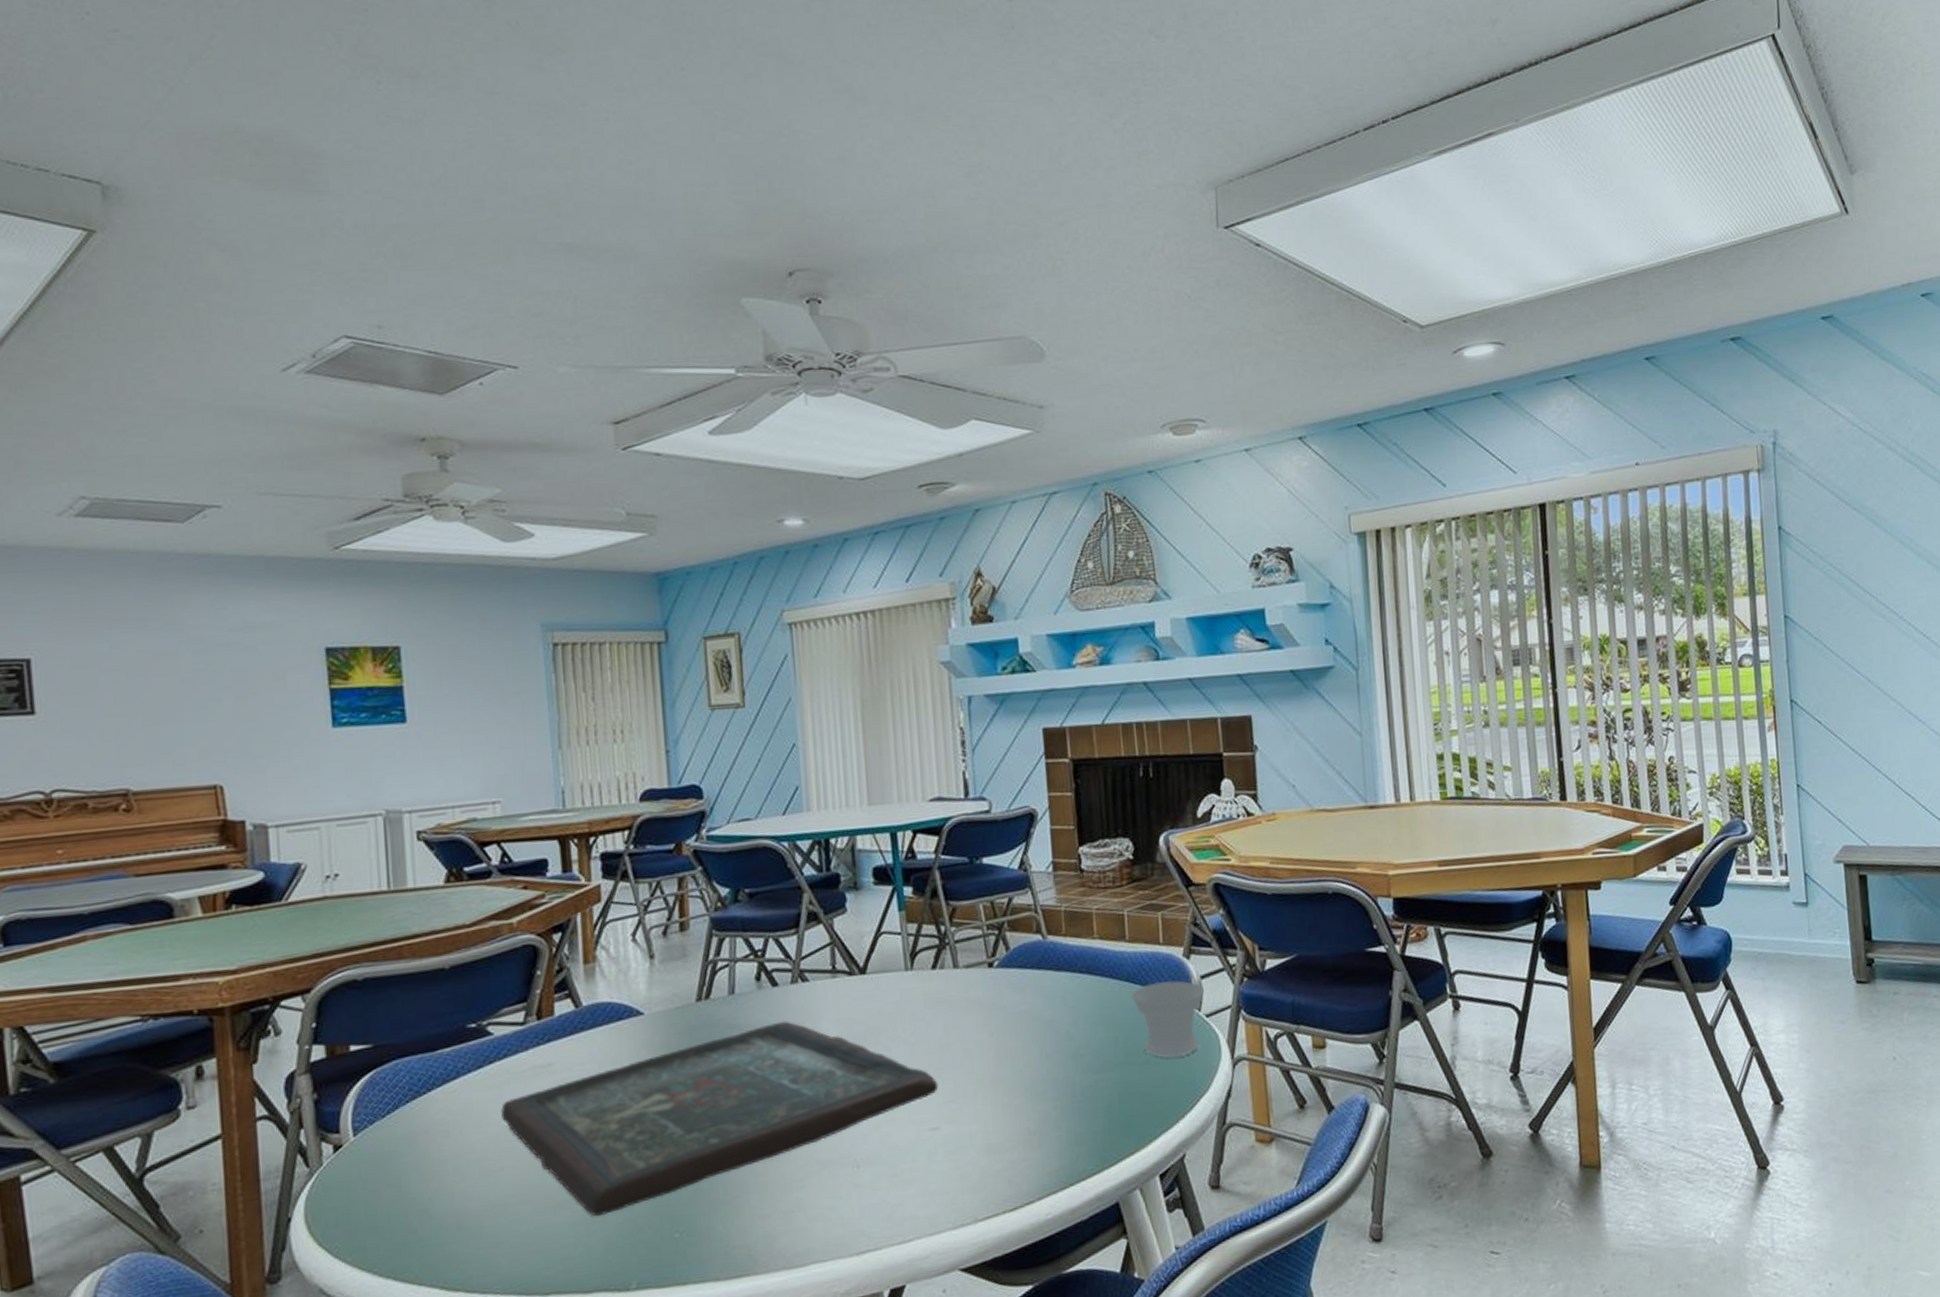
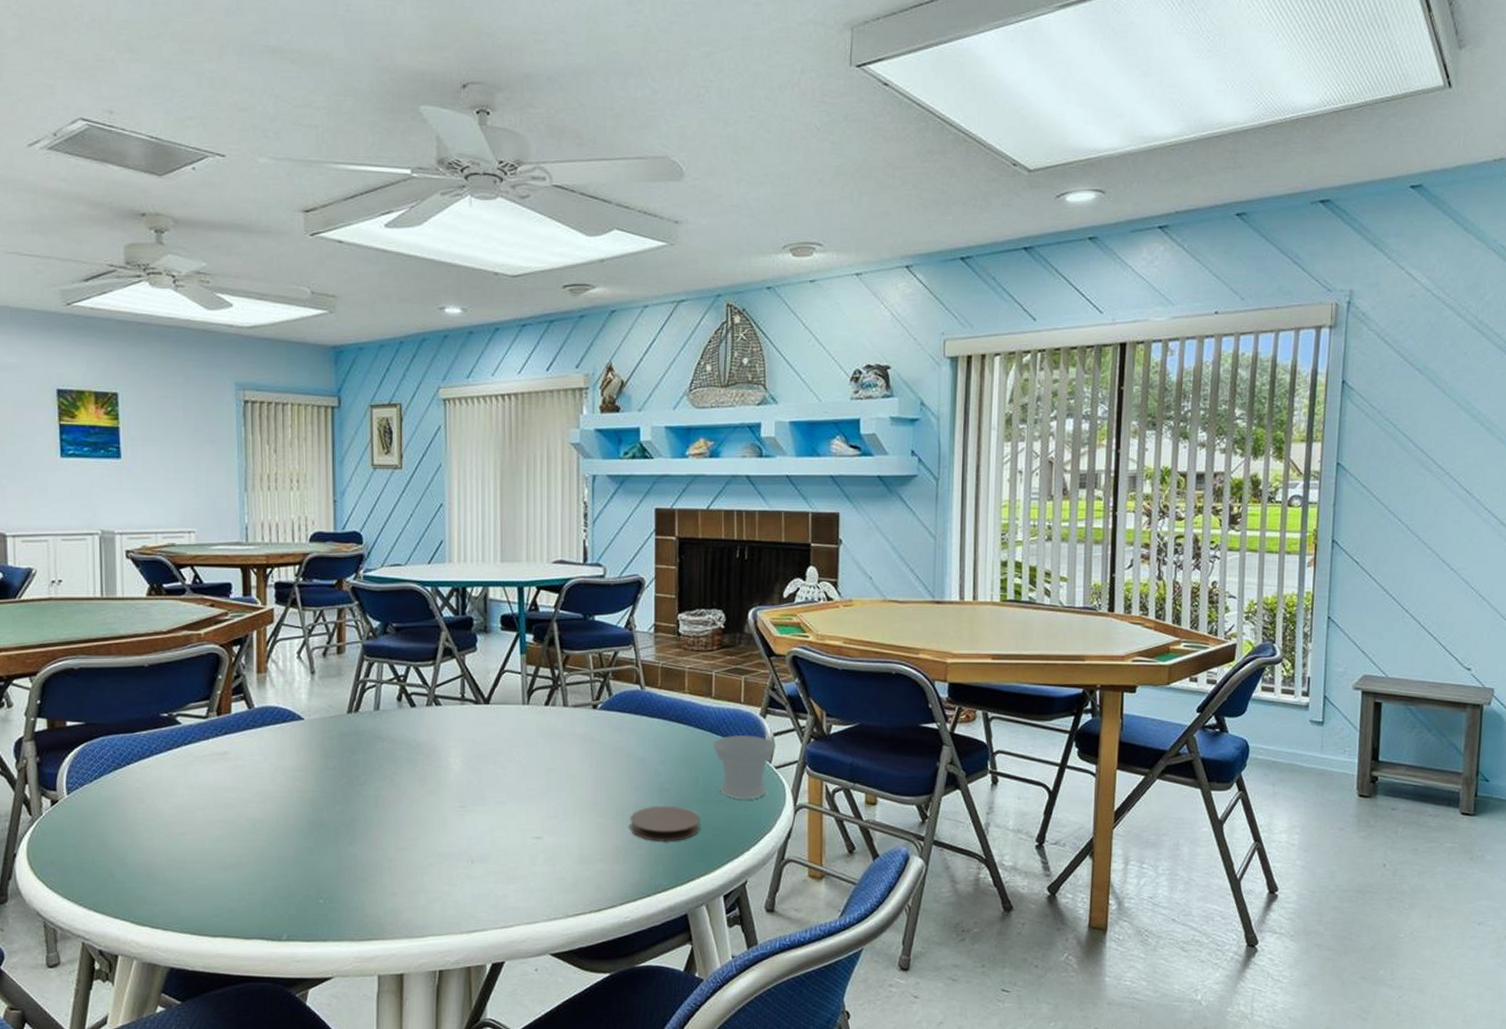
board game: present [501,1021,939,1217] -> none [185,736,544,879]
coaster: none [1042,1073,1125,1119] -> present [630,805,700,841]

